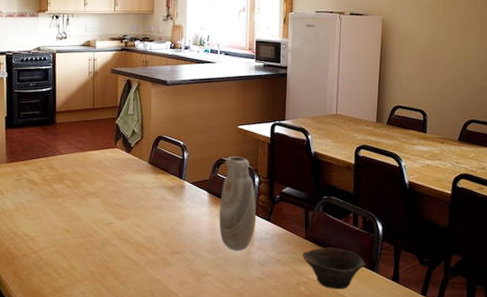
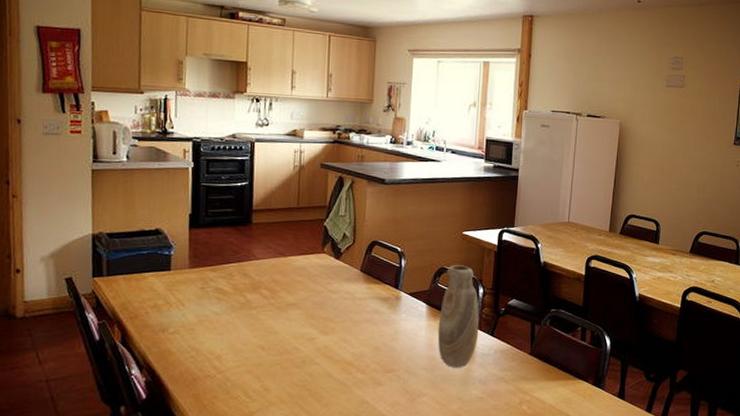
bowl: present [302,247,366,290] -> none [526,363,592,408]

